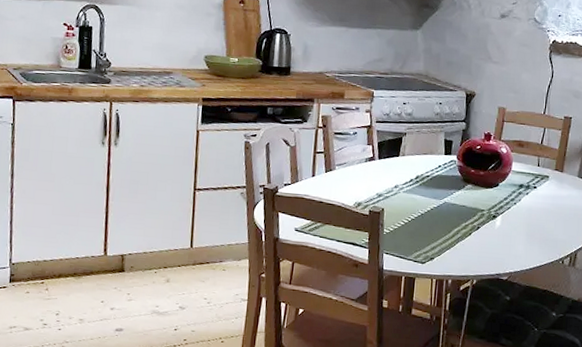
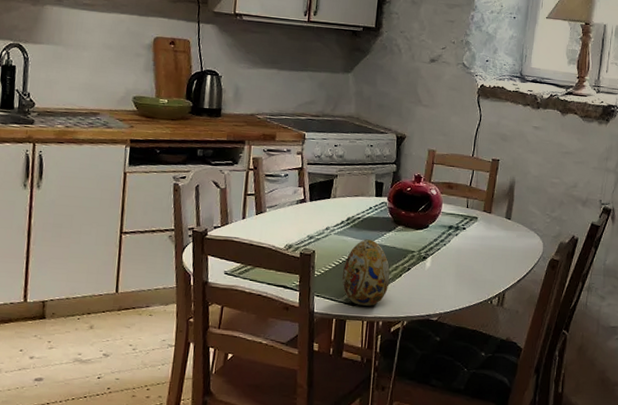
decorative egg: none [411,197,460,264] -> present [342,239,390,306]

